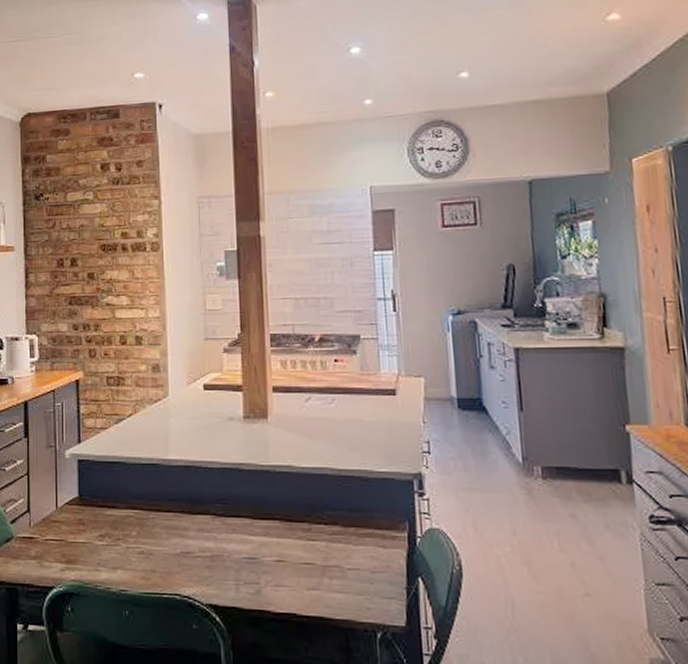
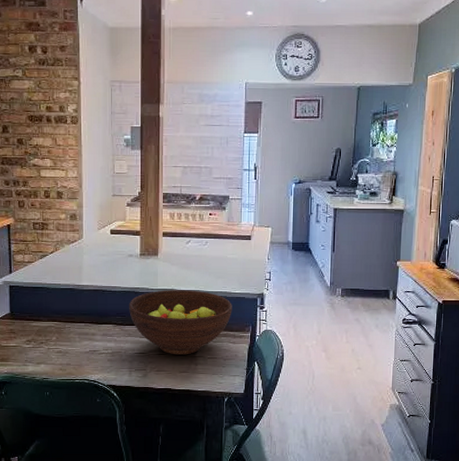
fruit bowl: none [232,467,378,563] -> present [129,290,232,355]

